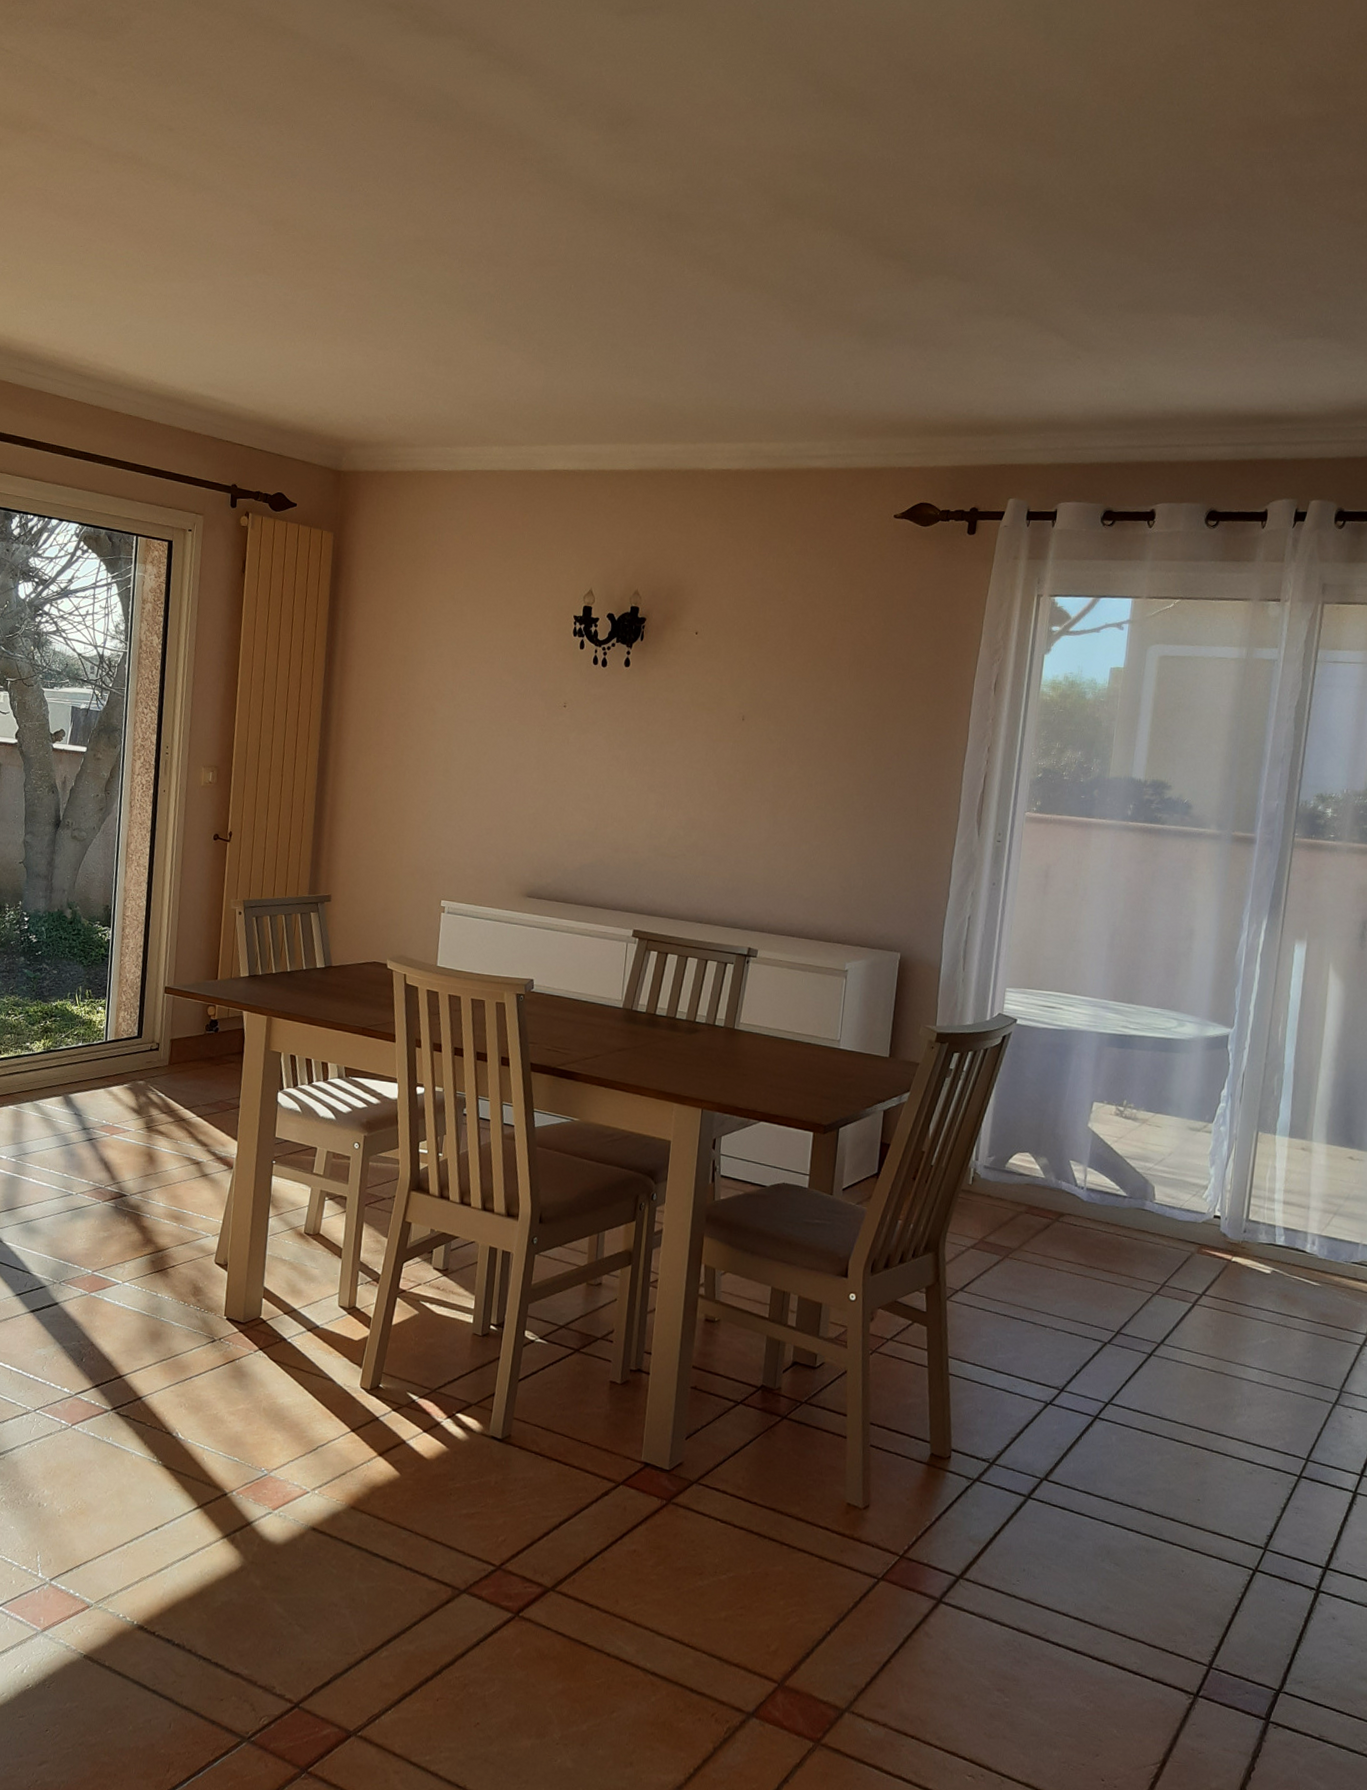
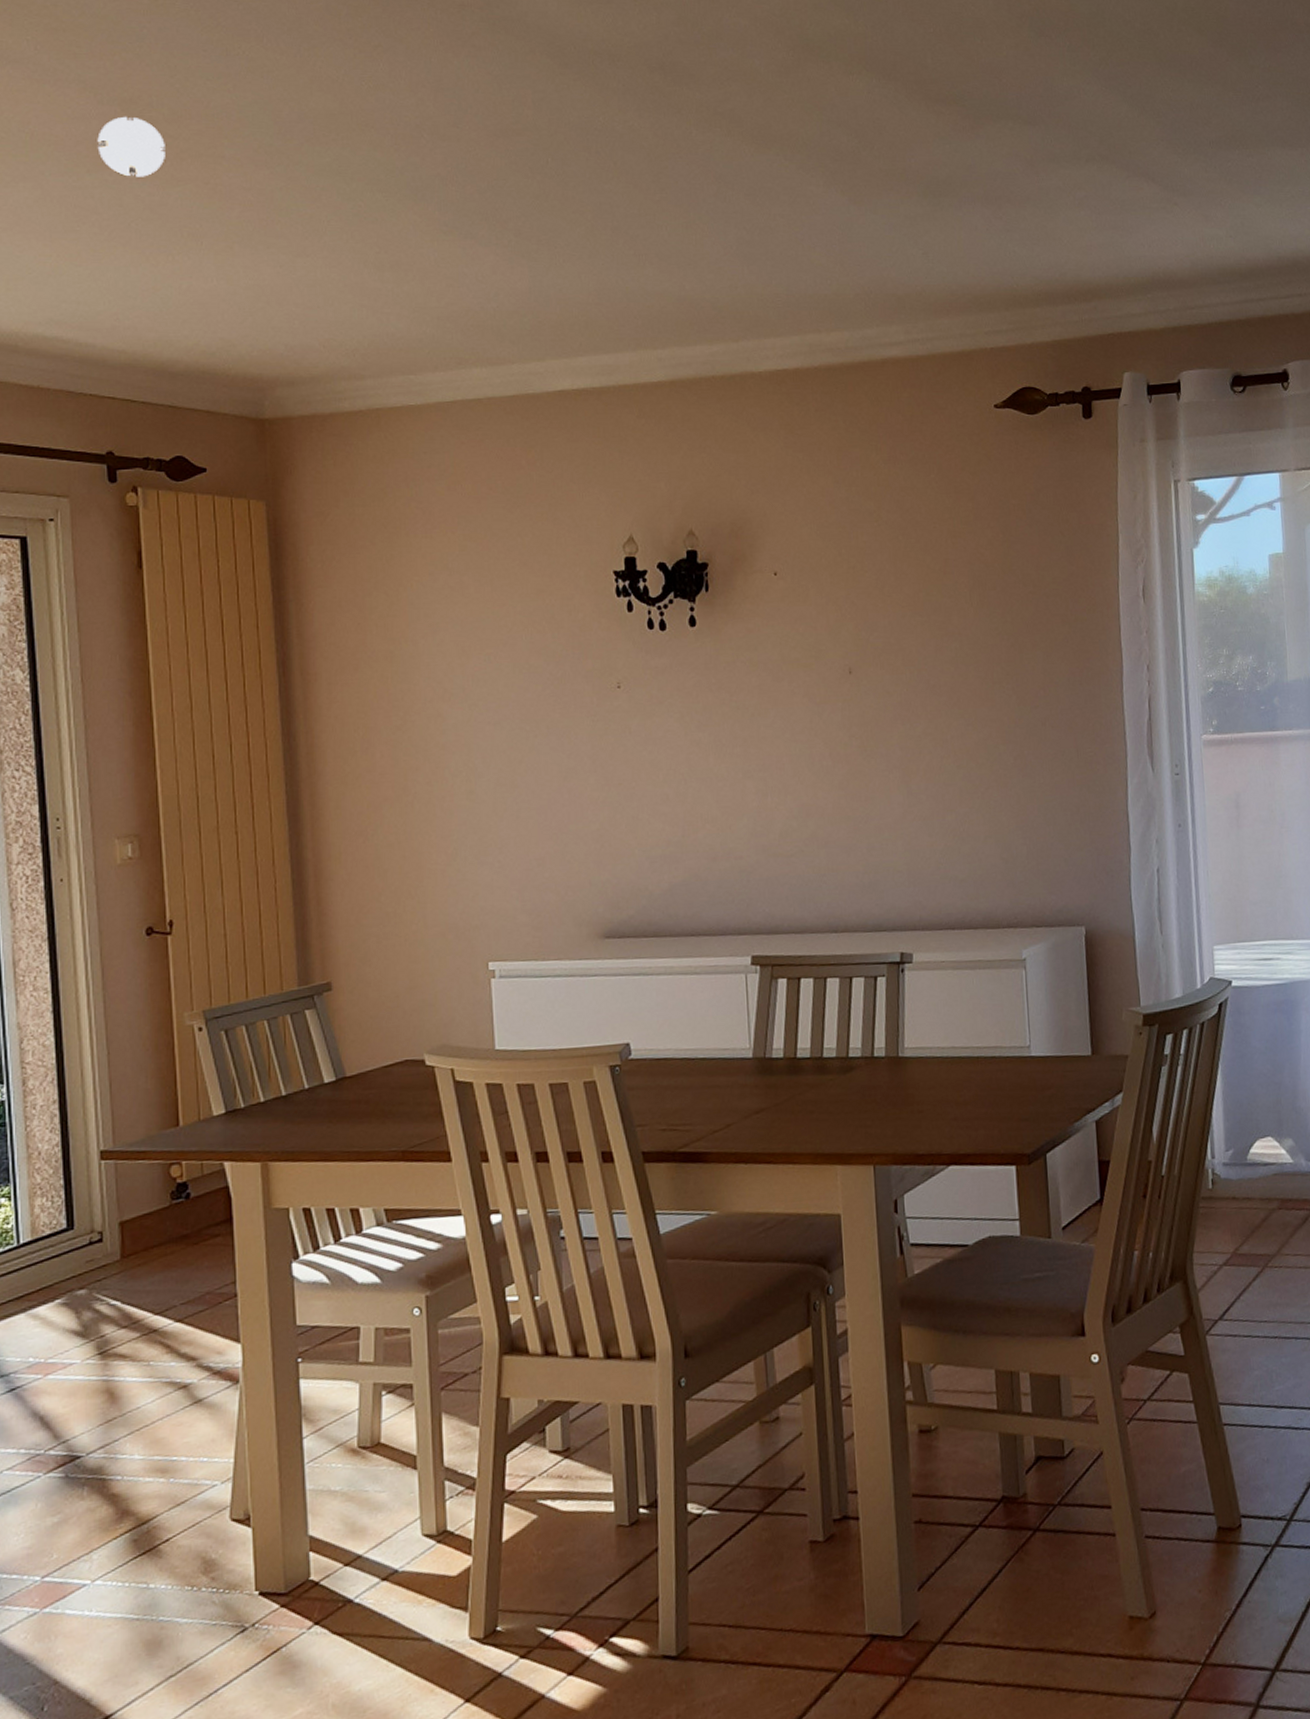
smoke detector: none [254,234,300,281] -> present [97,116,165,177]

